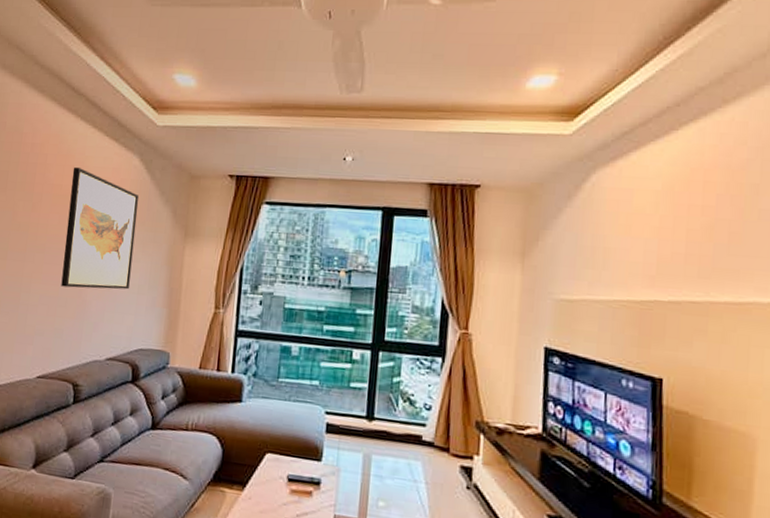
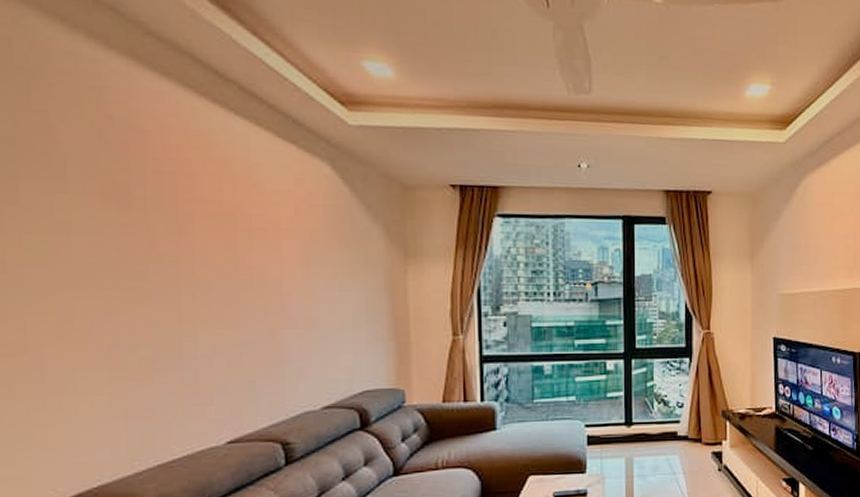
wall art: present [61,167,139,290] -> none [234,178,340,329]

